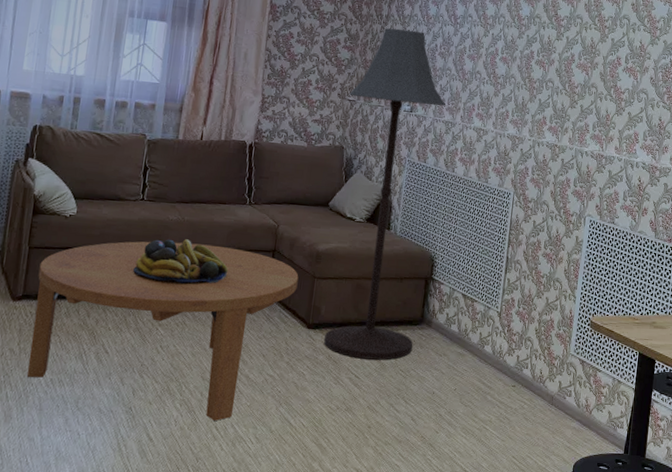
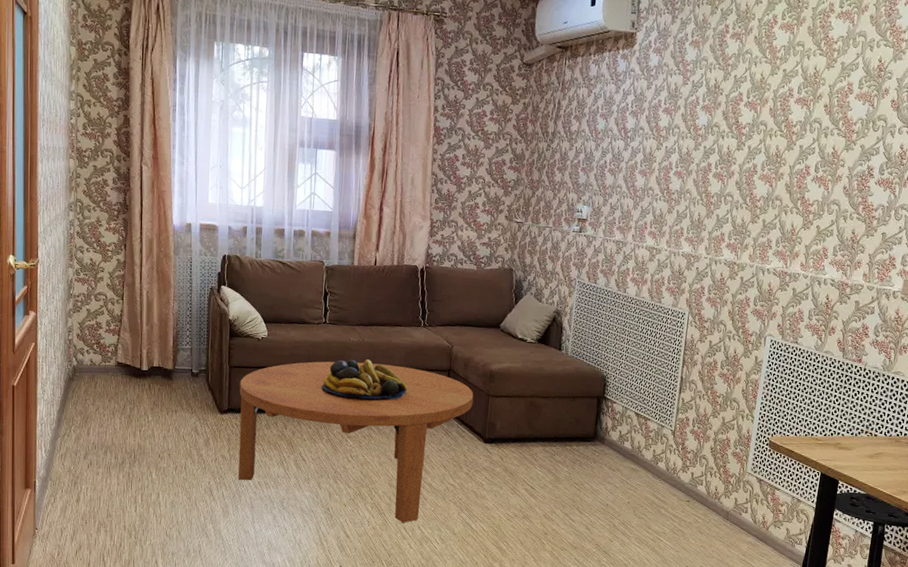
floor lamp: present [324,28,445,360] -> none [500,145,616,474]

